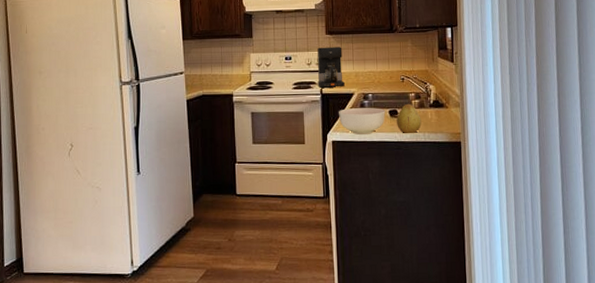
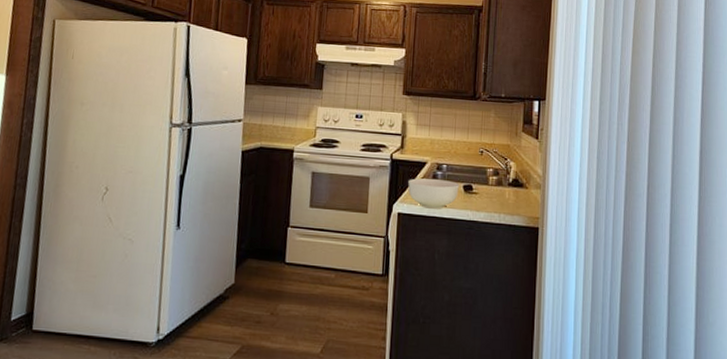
coffee maker: present [317,47,345,88] -> none [388,108,419,154]
fruit: present [397,99,422,134] -> none [470,174,498,214]

